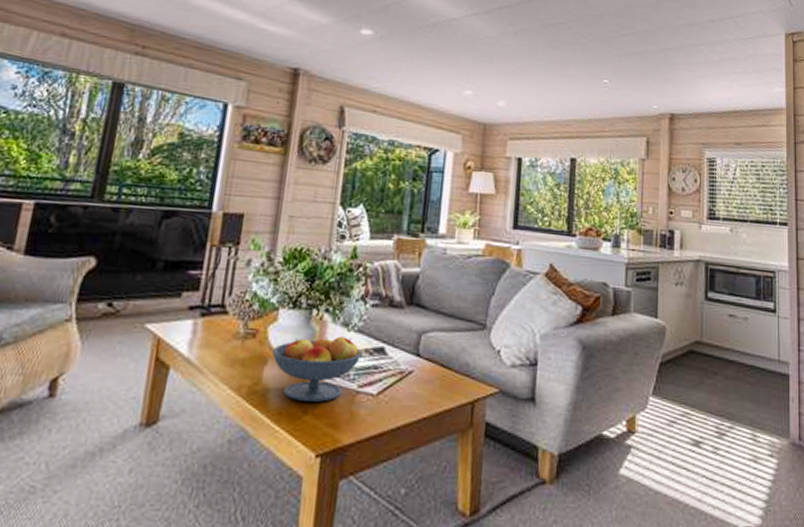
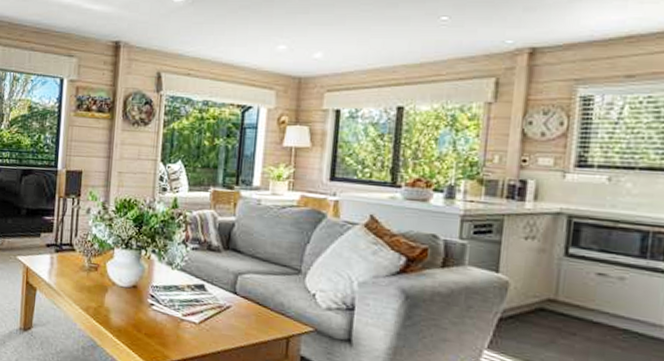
fruit bowl: present [271,336,362,402] -> none [110,273,185,325]

